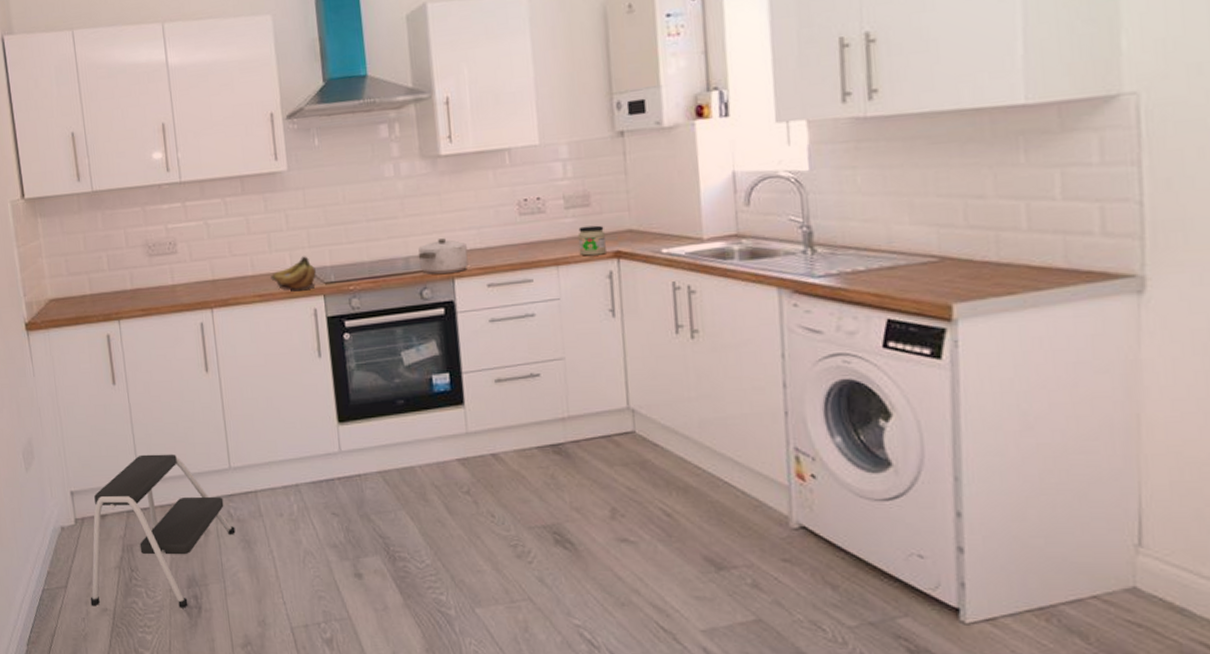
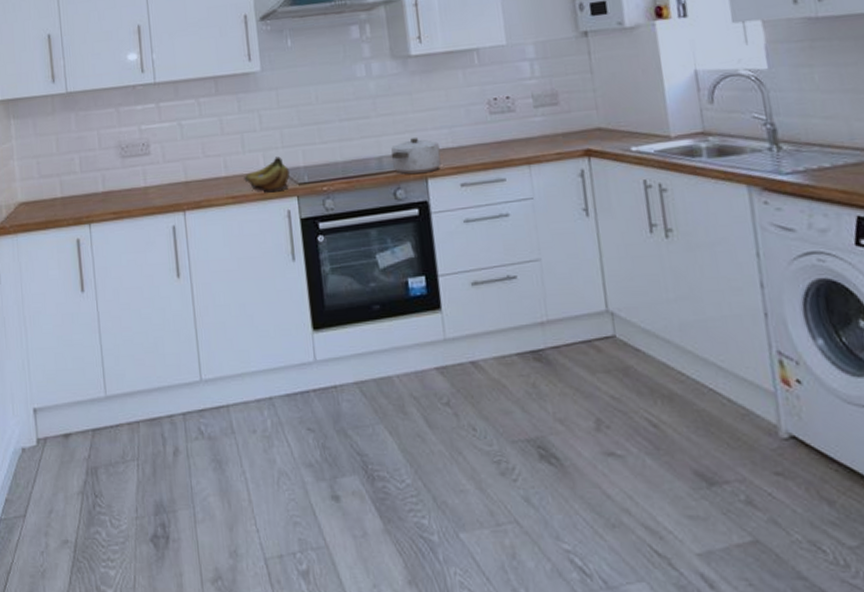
step stool: present [90,454,236,608] -> none [50,365,206,538]
jar: present [577,225,606,256] -> none [548,123,577,155]

